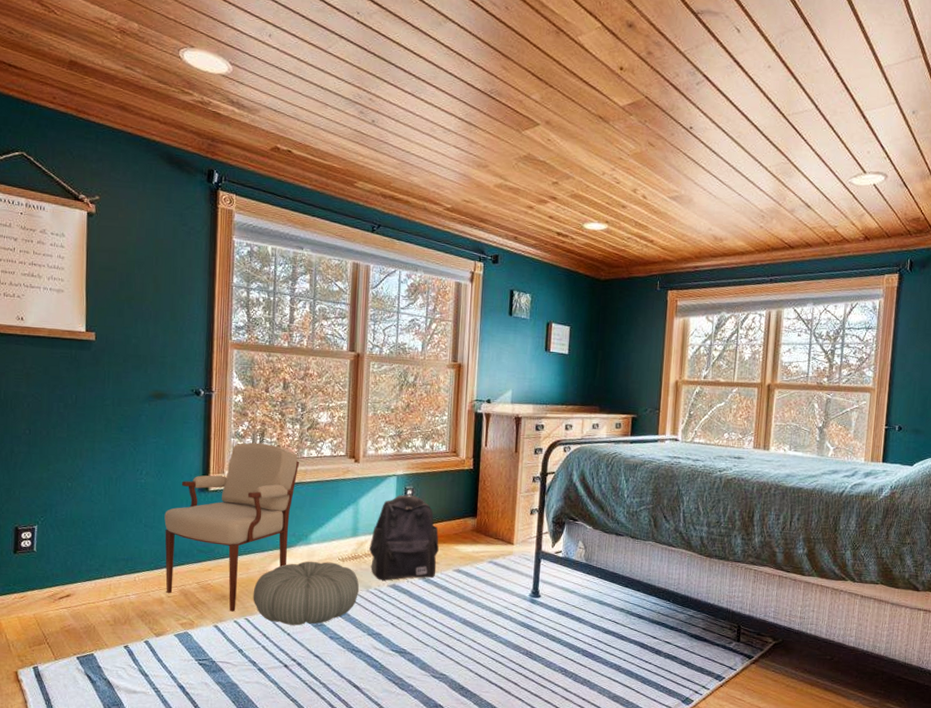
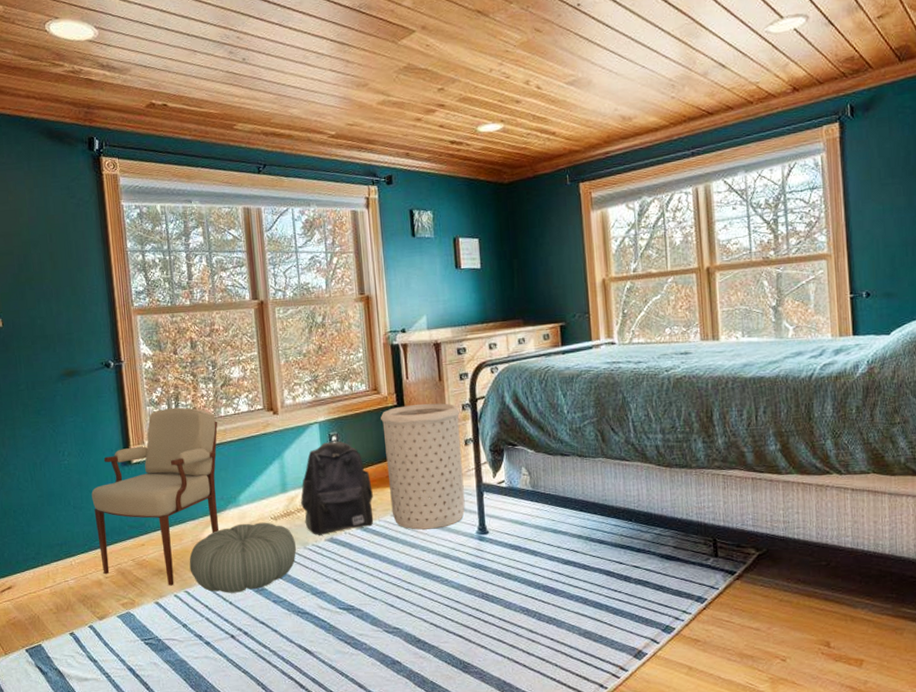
laundry basket: none [454,470,531,588] -> present [381,403,465,530]

